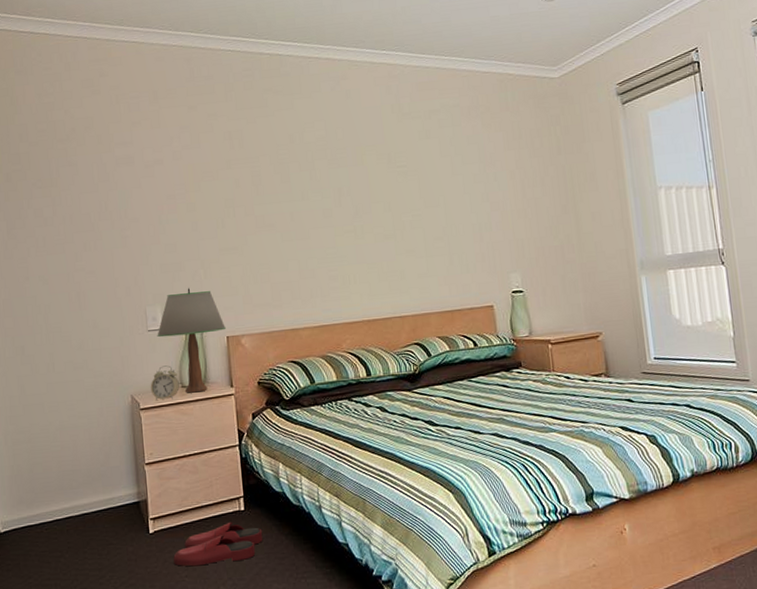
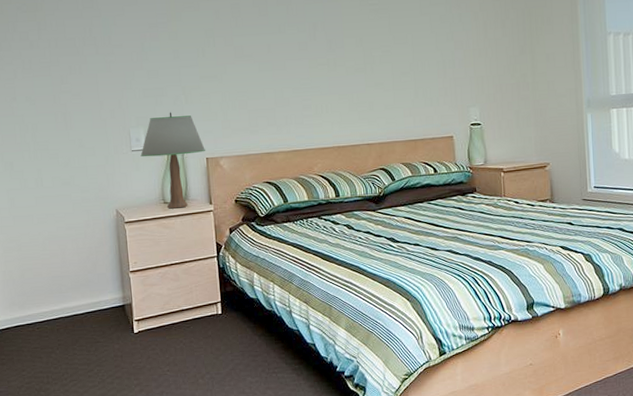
alarm clock: present [150,365,179,401] -> none [134,183,162,215]
slippers: present [173,521,263,567] -> none [156,323,239,363]

